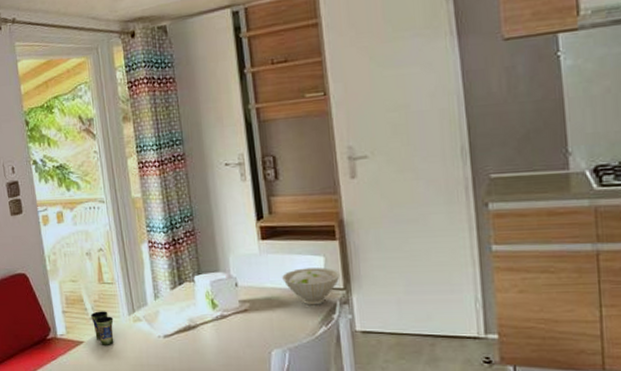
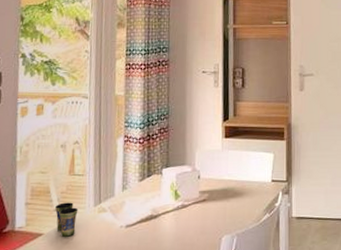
bowl: present [282,267,340,305] -> none [238,163,284,195]

